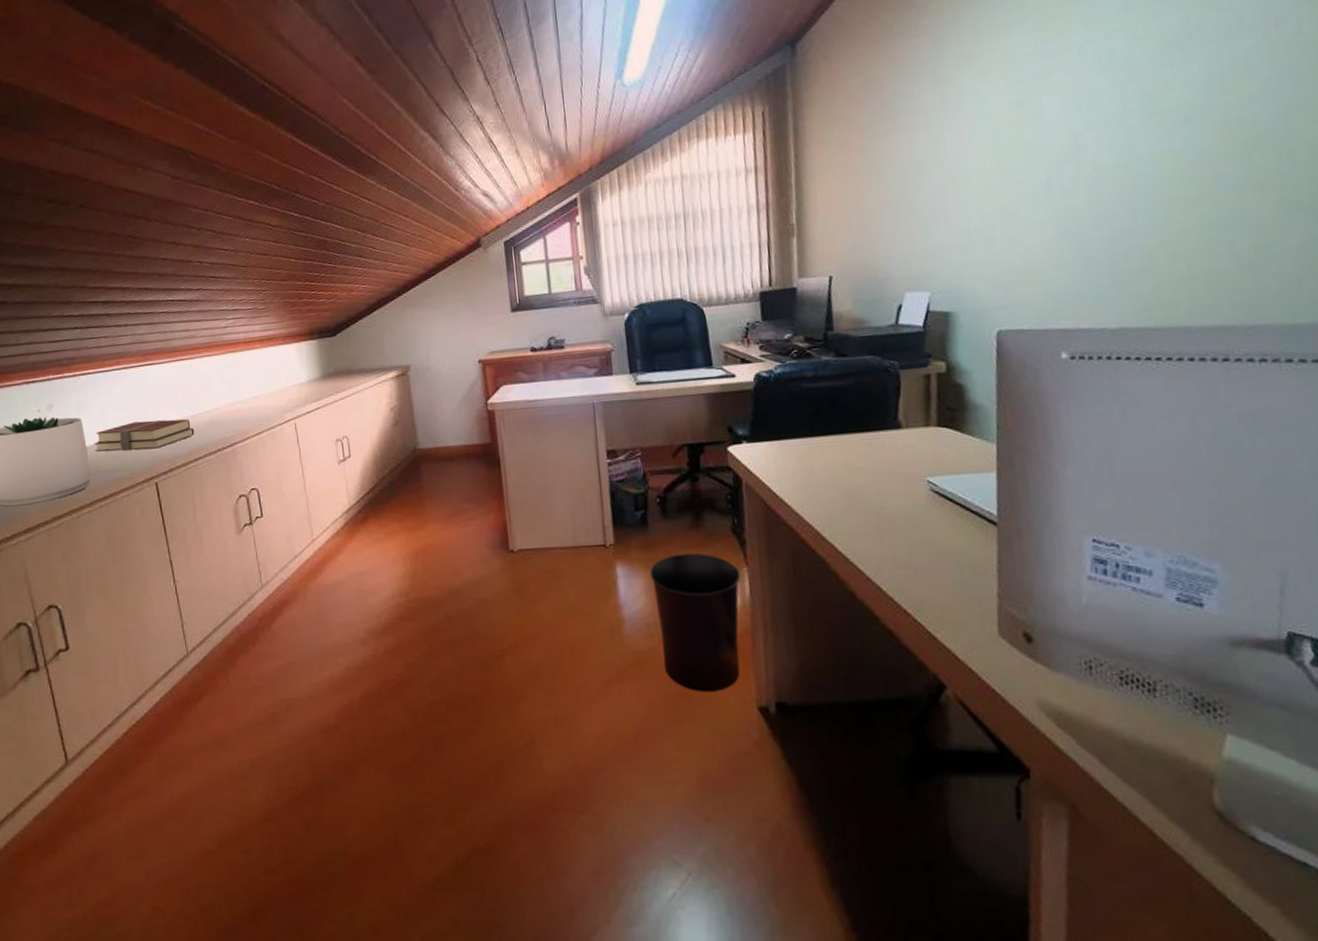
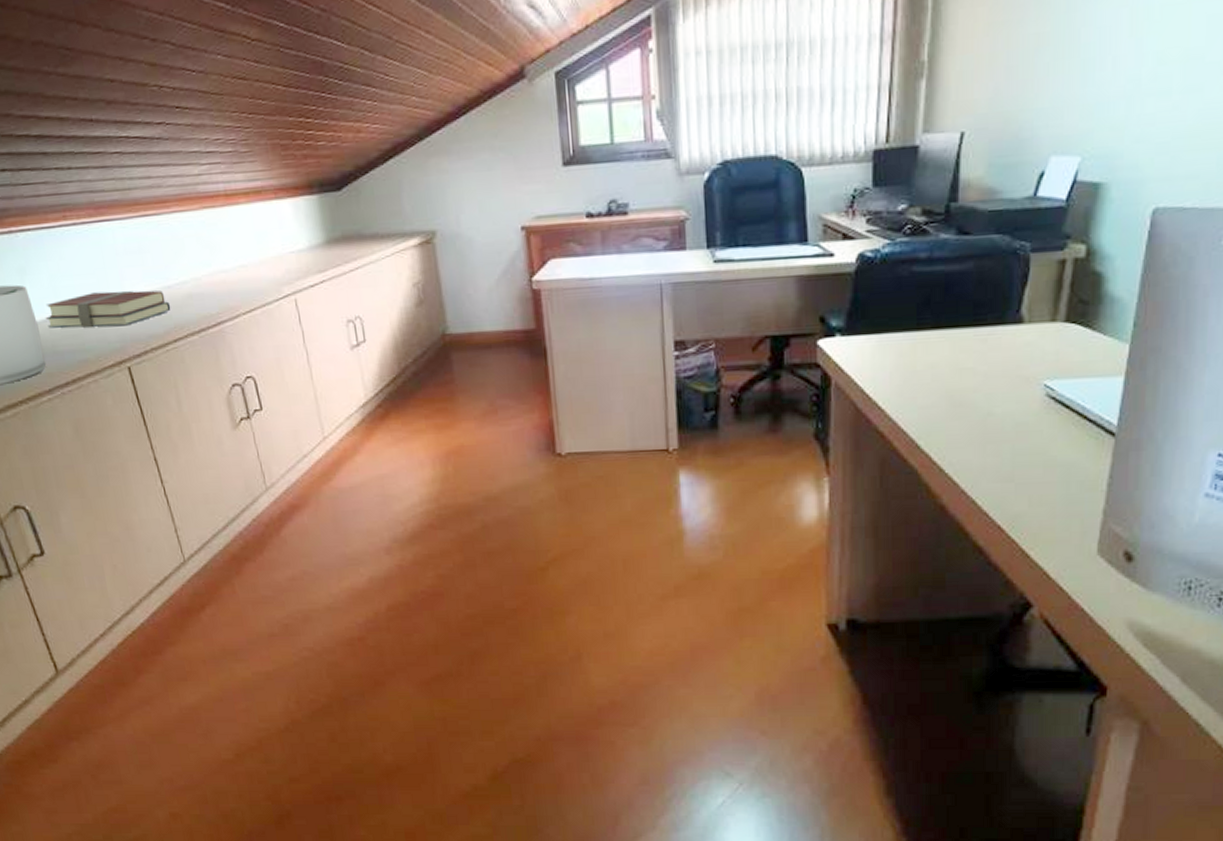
waste bin: present [649,553,741,692] -> none [717,460,821,608]

